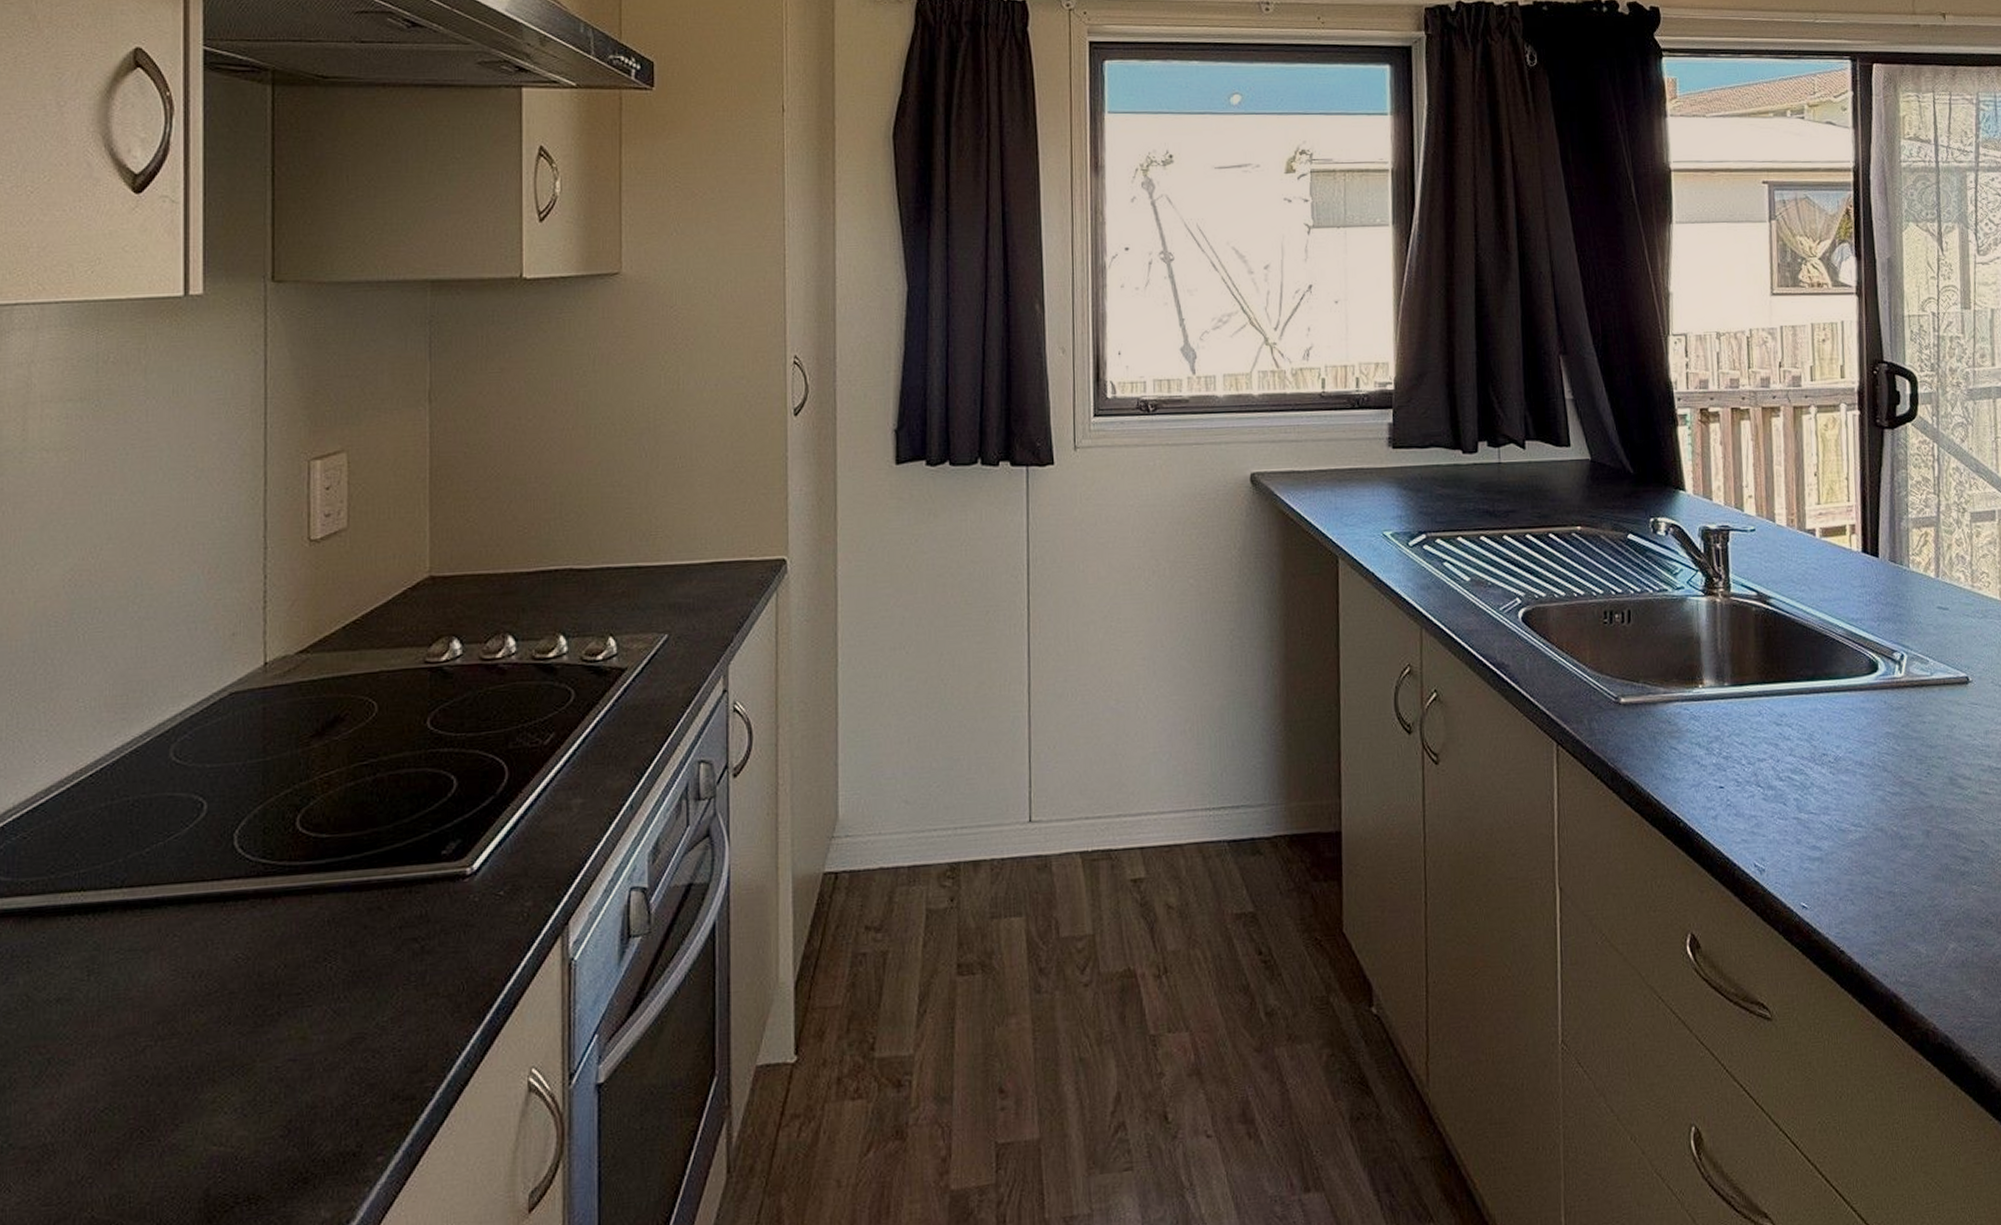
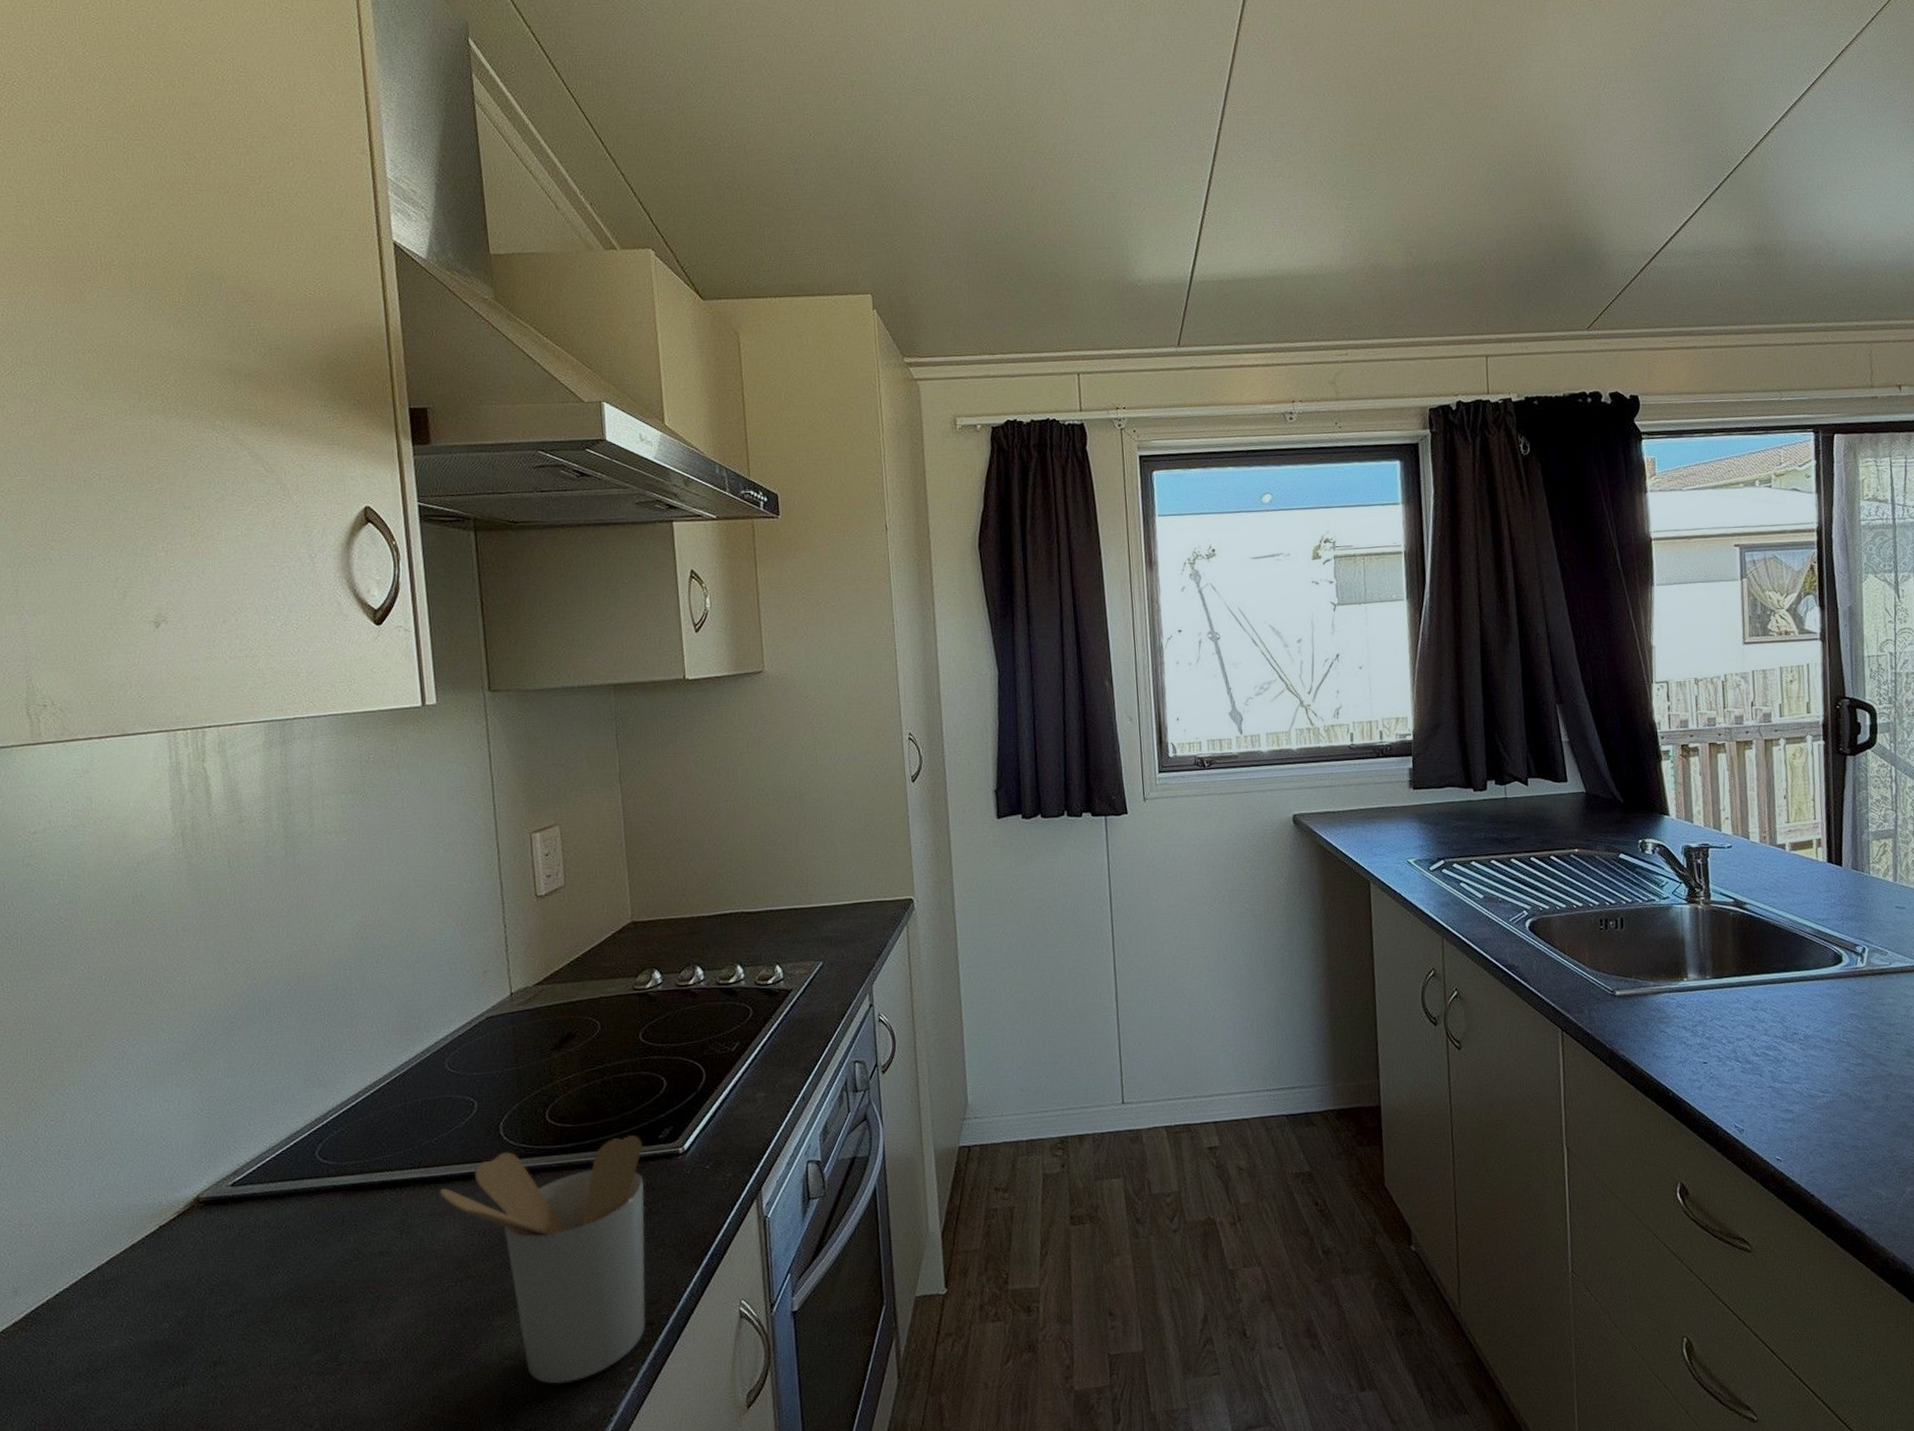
utensil holder: none [145,850,419,1180] -> present [439,1135,646,1385]

